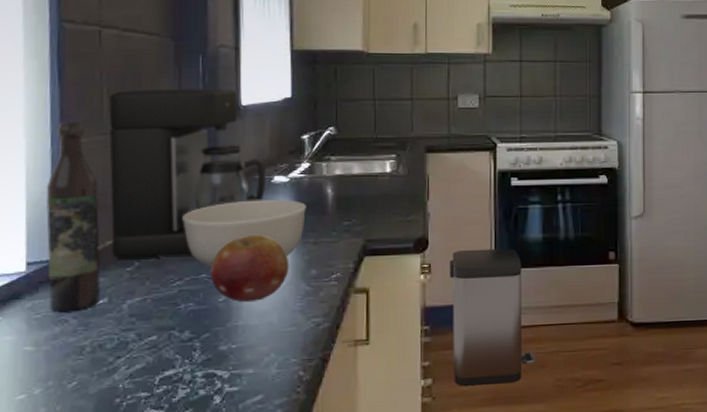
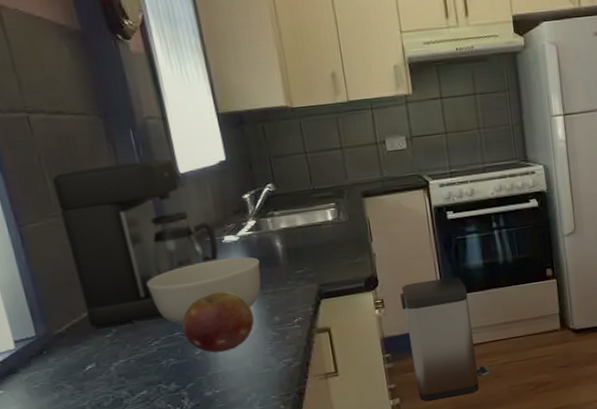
wine bottle: present [46,121,101,312] -> none [10,207,90,380]

